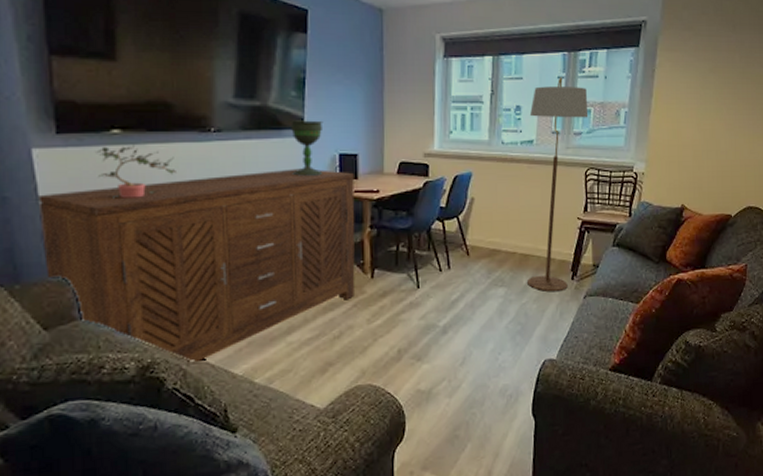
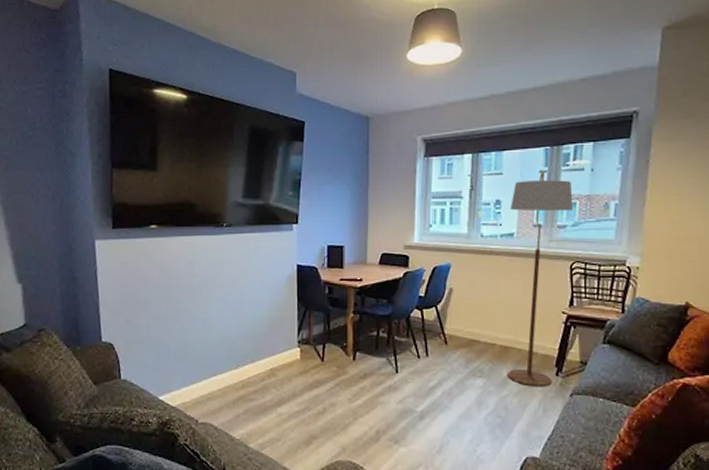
sideboard: present [37,168,356,365] -> none [96,258,340,425]
potted plant: present [96,144,176,199] -> none [138,237,196,281]
chalice: present [289,120,323,176] -> none [286,216,315,265]

